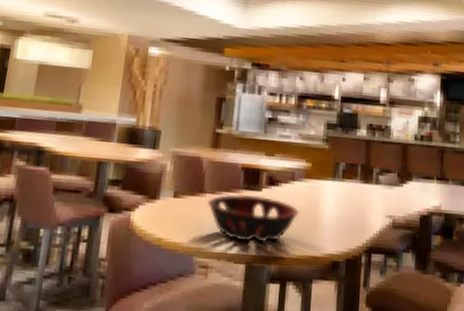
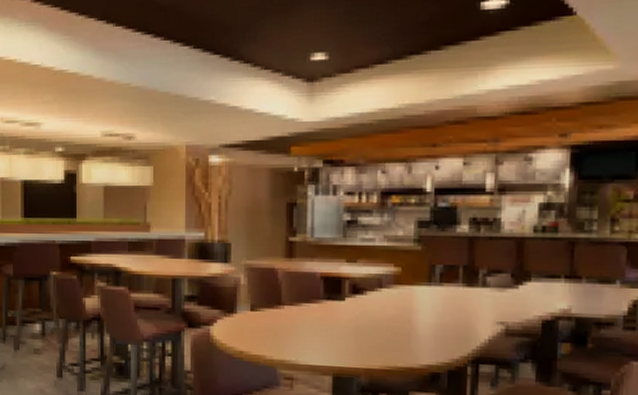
decorative bowl: present [207,193,299,243] -> none [286,304,389,354]

